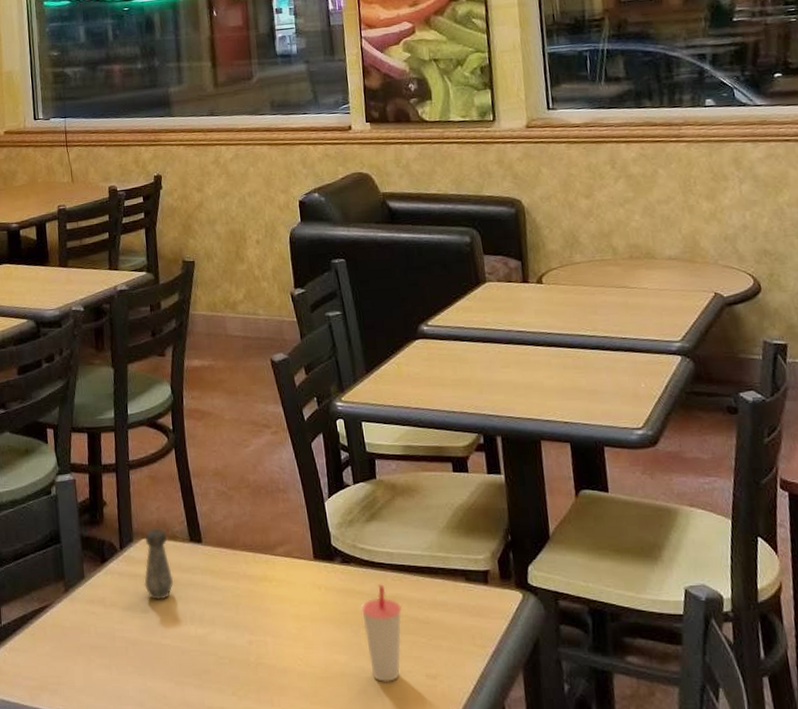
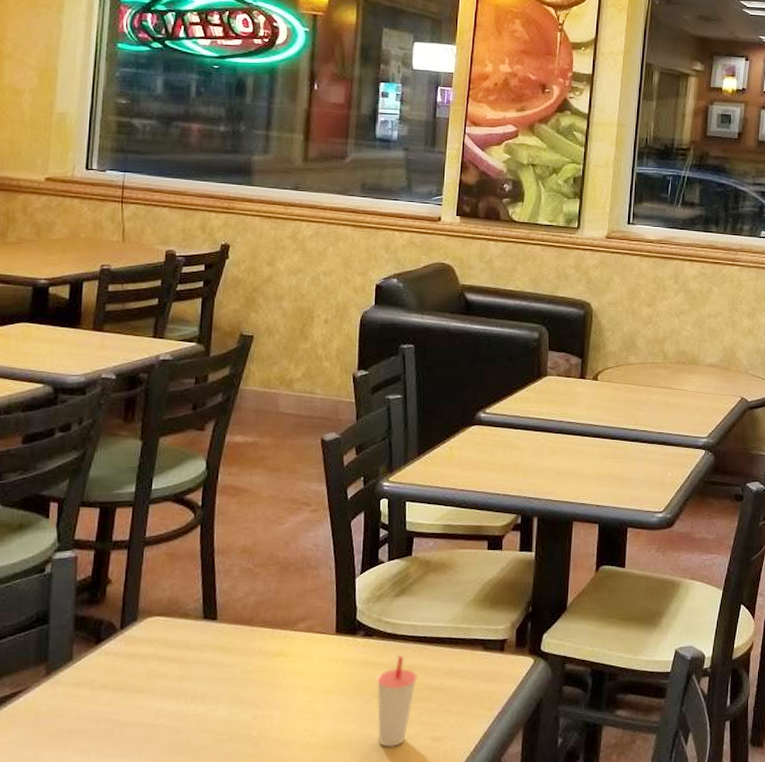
salt shaker: present [144,528,174,600] -> none [144,606,179,680]

